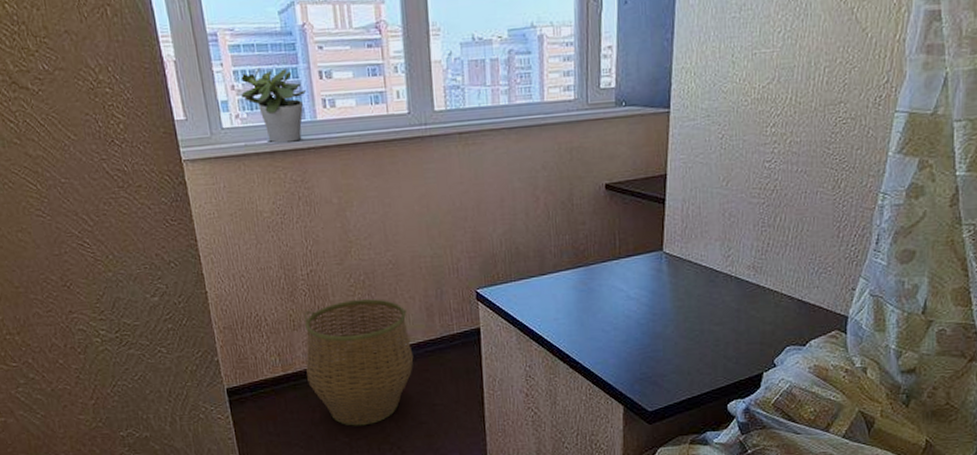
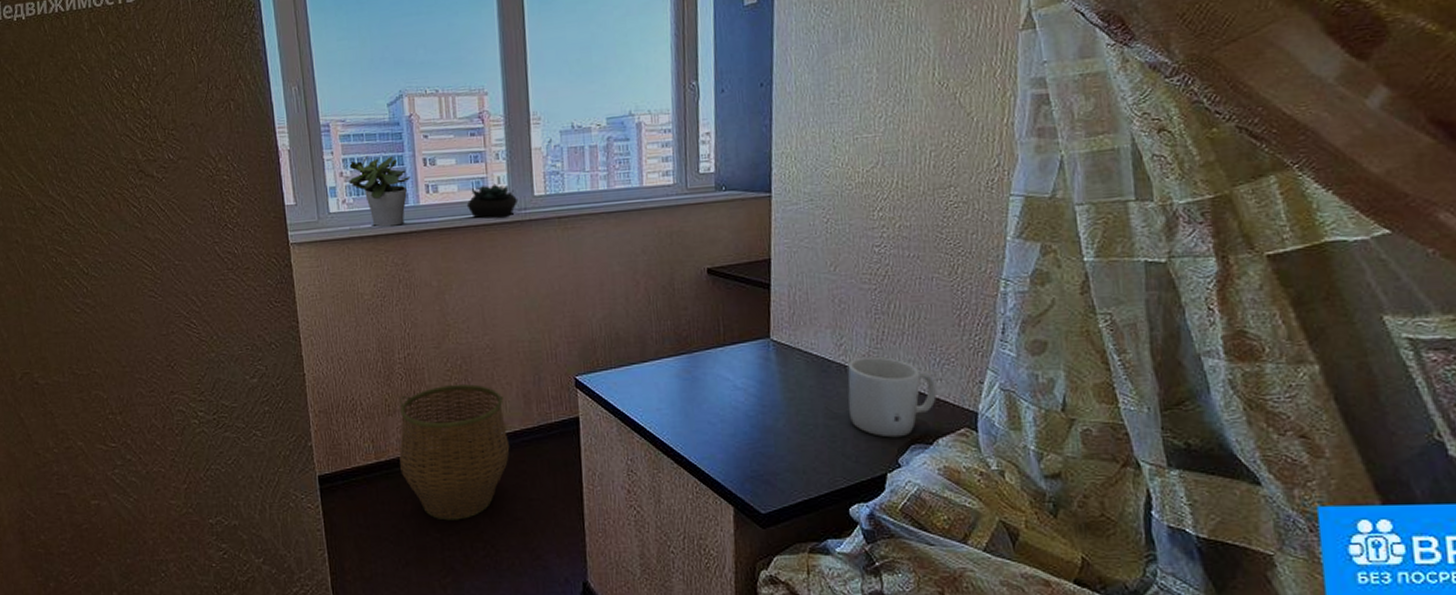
succulent plant: none [365,98,419,135] -> present [466,184,519,220]
mug: none [731,266,814,341] -> present [847,356,938,438]

